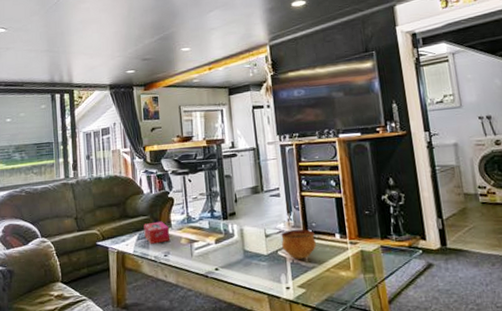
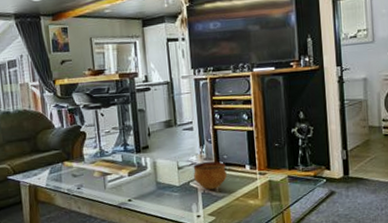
tissue box: present [143,221,171,244] -> none [55,155,83,178]

